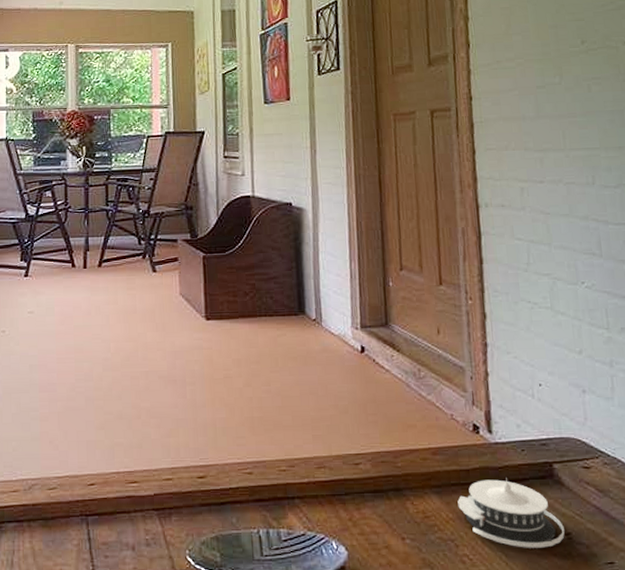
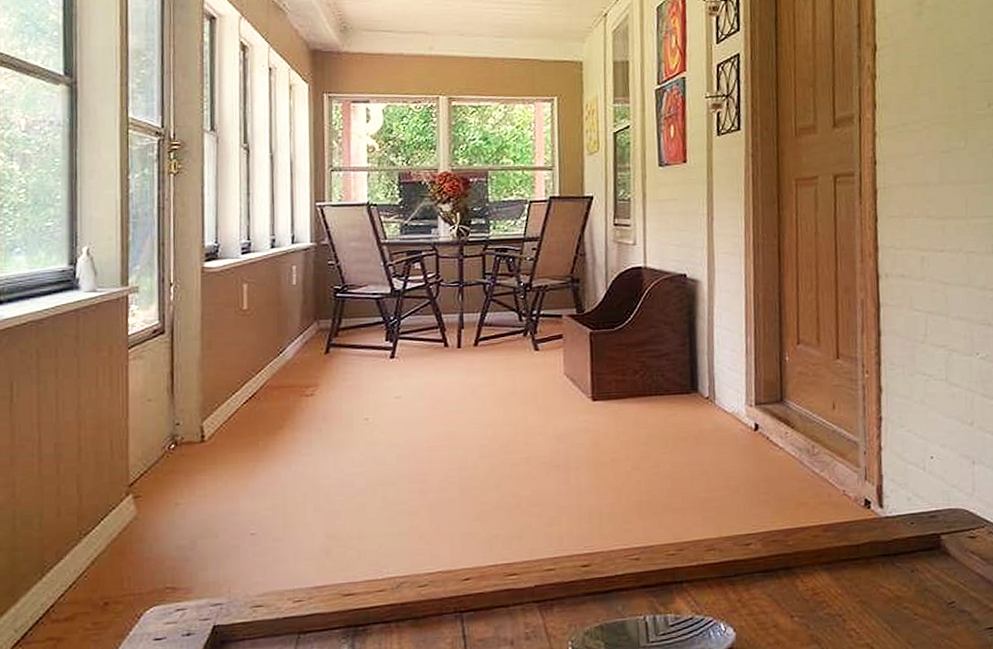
architectural model: present [457,478,565,548] -> none [847,551,949,619]

